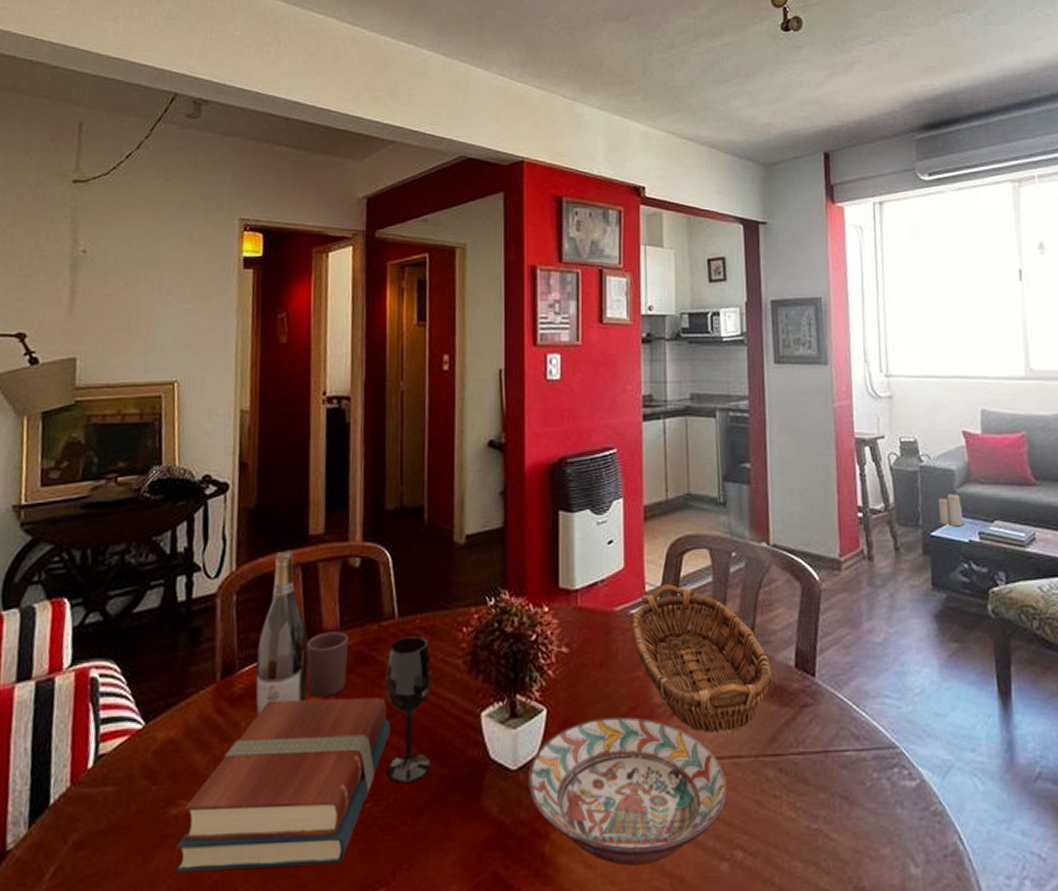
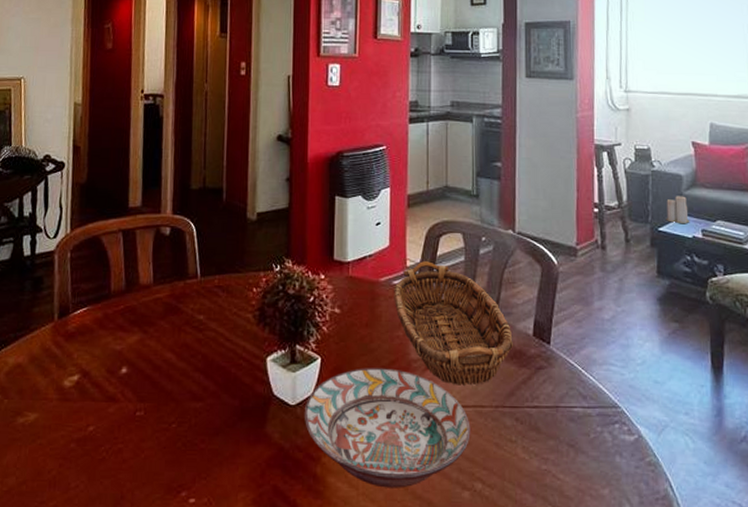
books: present [175,698,391,873] -> none [22,339,193,470]
wine bottle: present [255,549,309,715] -> none [85,218,128,349]
mug: present [306,631,349,698] -> none [126,286,161,338]
wine glass: present [384,636,433,784] -> none [188,293,228,411]

